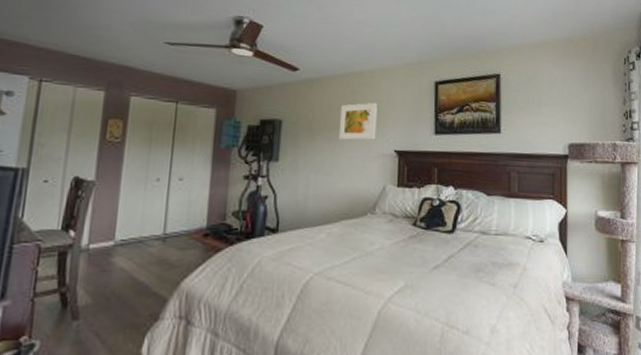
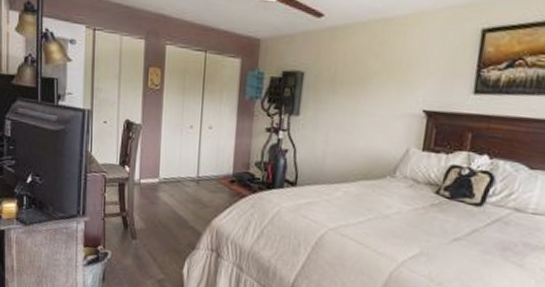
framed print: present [338,102,377,140] -> none [361,53,408,98]

